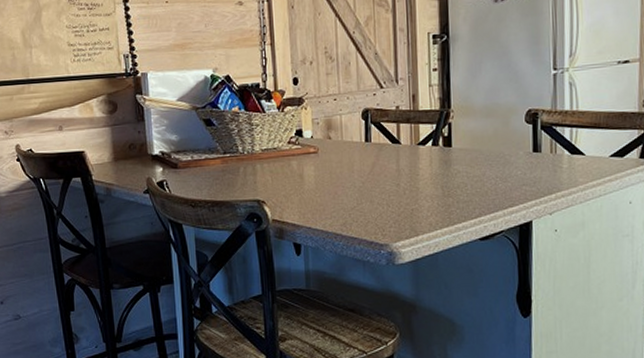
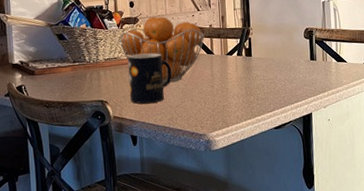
fruit basket: none [279,96,389,180] -> present [119,16,205,83]
mug: none [290,142,346,206] -> present [127,53,172,104]

